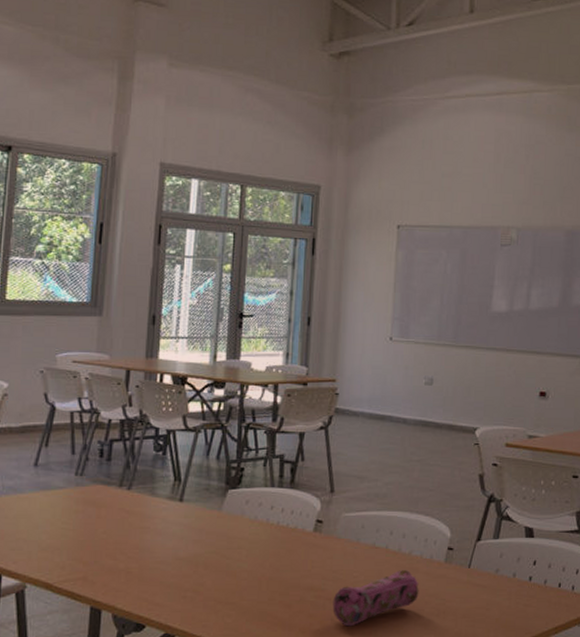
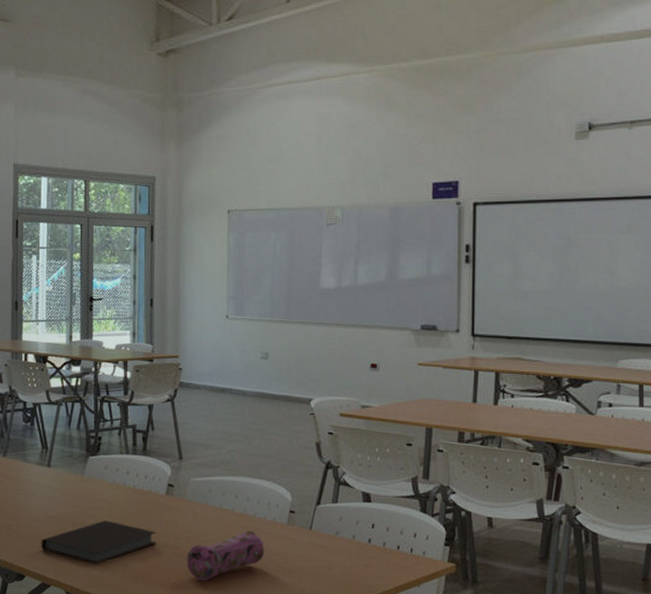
notebook: none [166,561,301,611] -> present [41,520,157,564]

